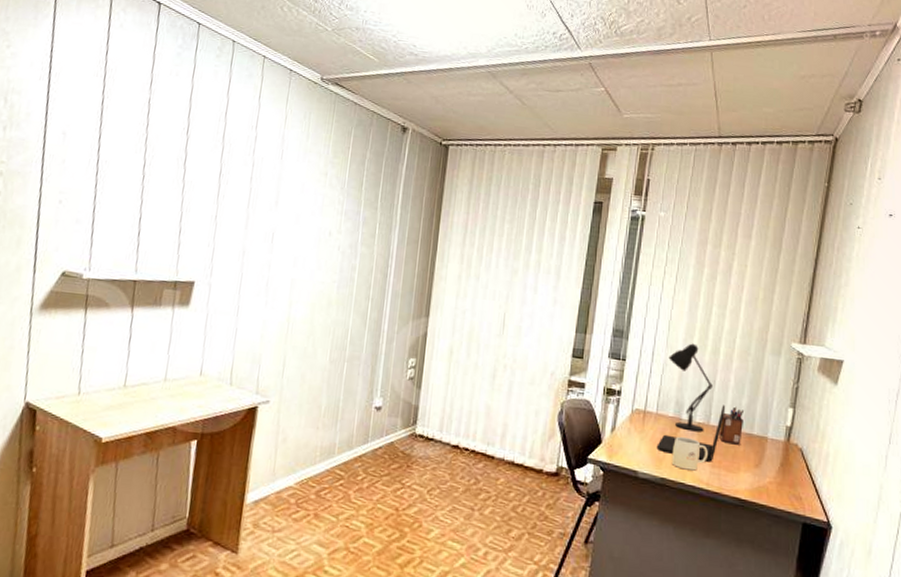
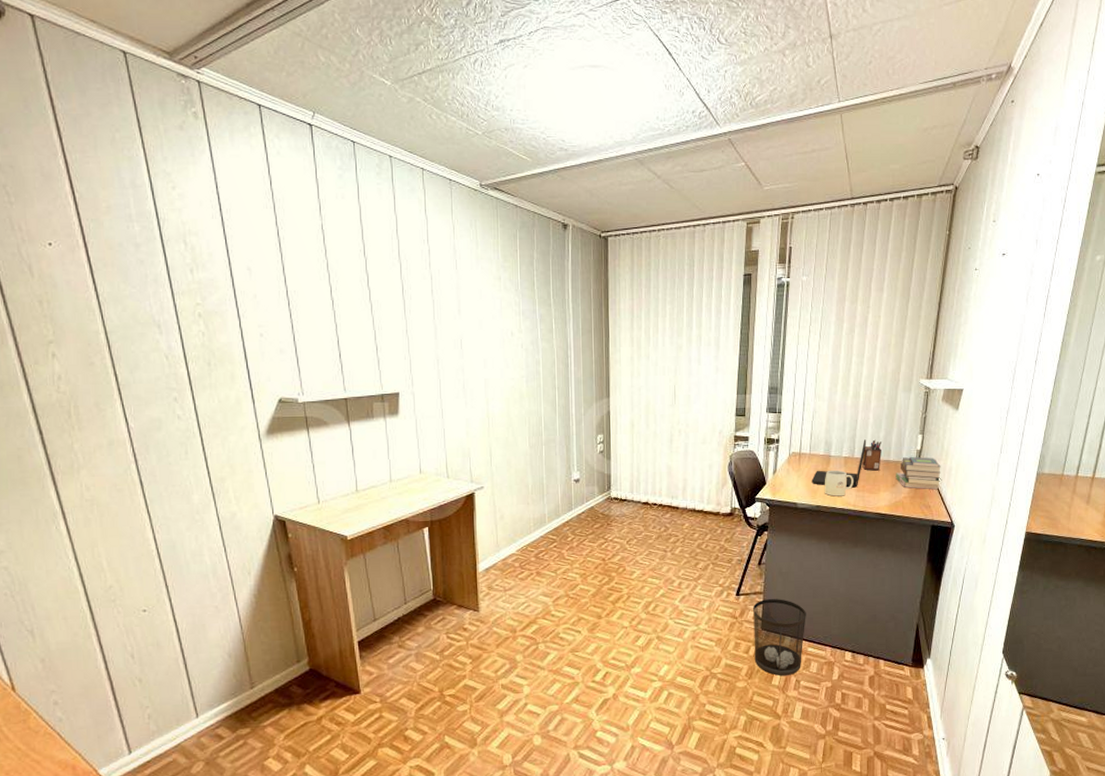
desk lamp: present [668,343,713,432] -> none [817,391,855,465]
books: none [759,432,817,479] -> present [895,457,942,490]

